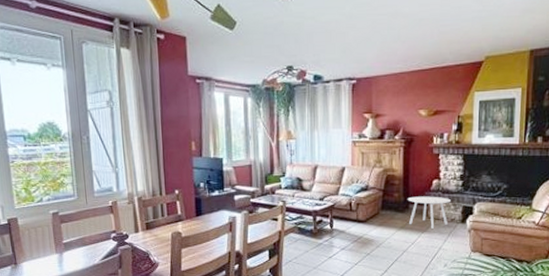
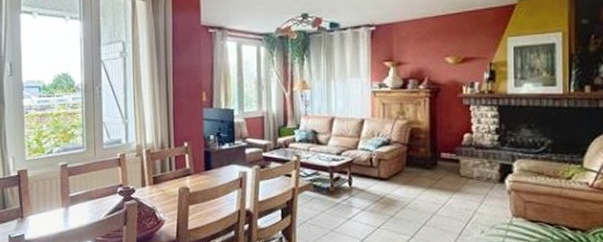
side table: present [407,196,451,229] -> none [435,152,485,189]

